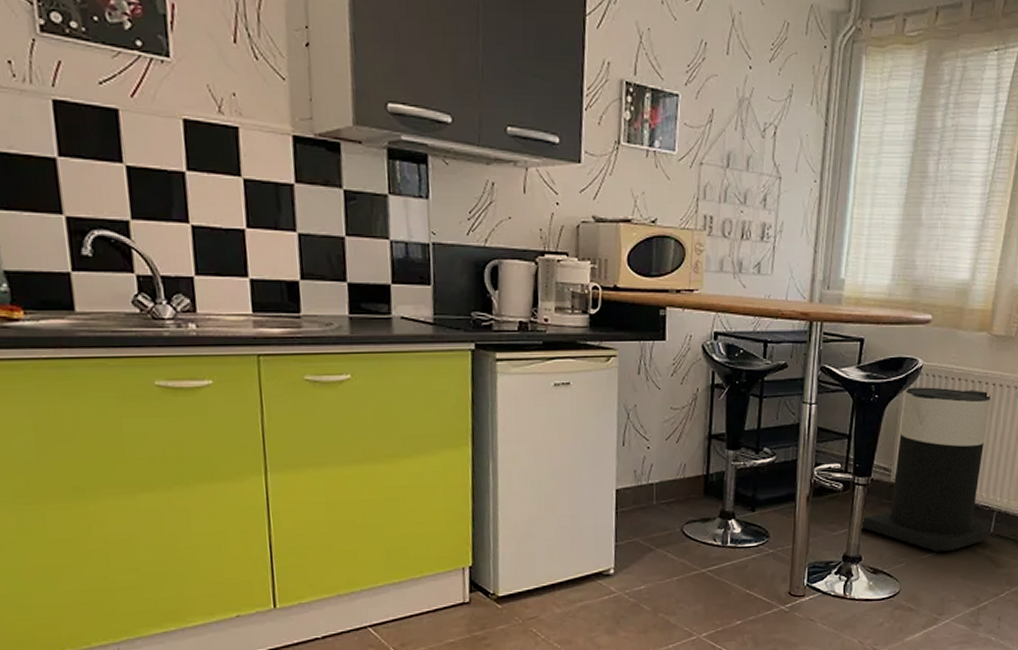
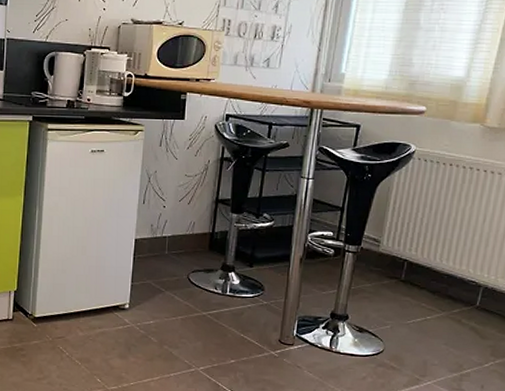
trash can: present [861,387,991,552] -> none [350,169,482,319]

